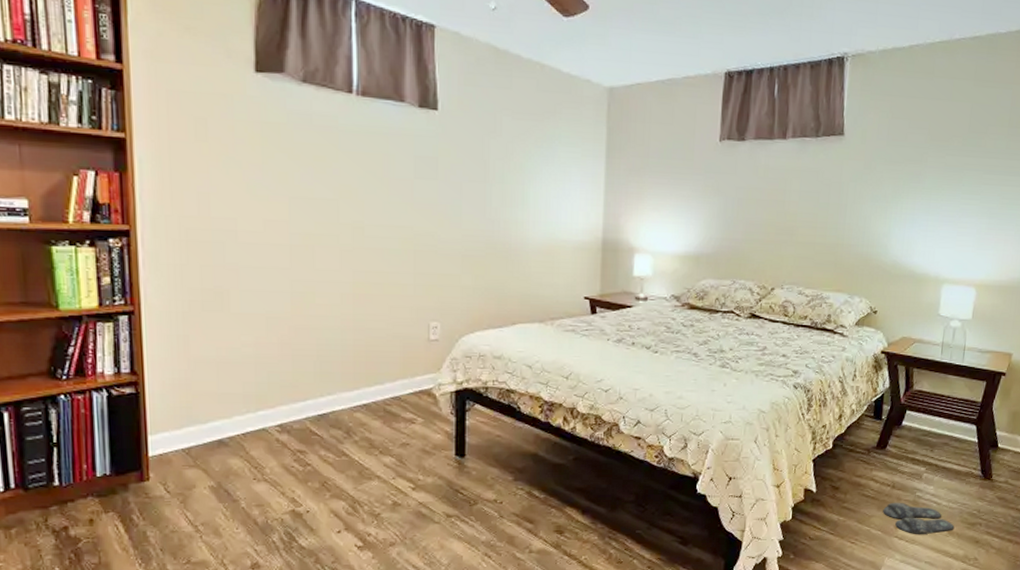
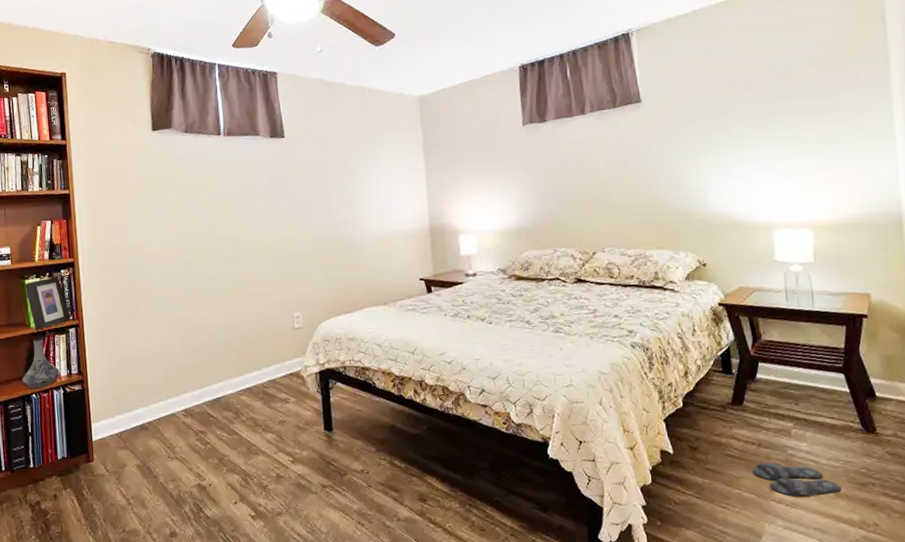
decorative vase: none [44,324,102,391] -> present [22,338,60,391]
picture frame: none [50,247,122,314] -> present [24,277,71,330]

